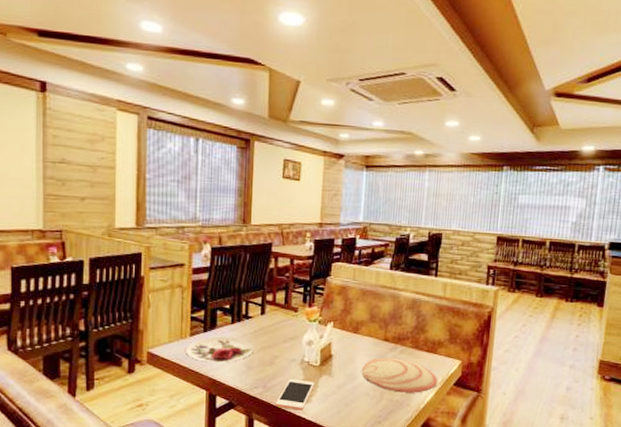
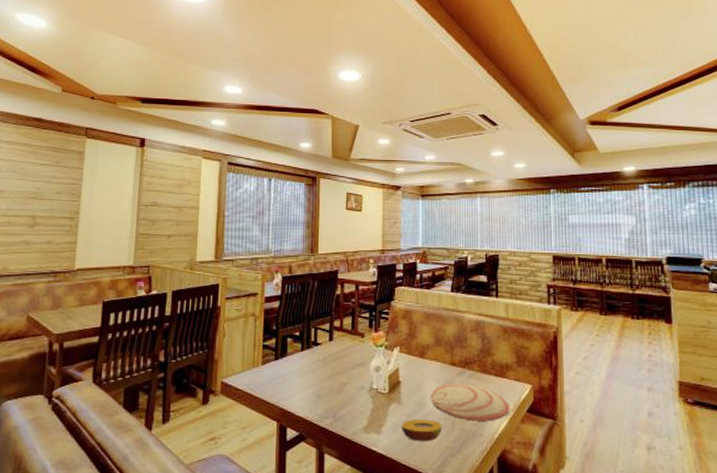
plate: present [186,336,254,363] -> none [258,364,323,392]
cell phone: present [274,379,315,411] -> none [345,408,384,443]
fruit: none [330,390,371,411] -> present [401,419,442,442]

